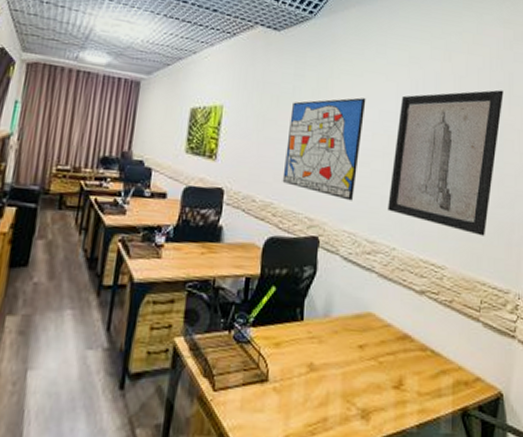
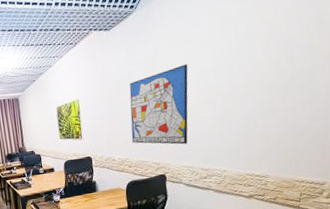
wall art: present [387,90,504,236] -> none [216,22,312,147]

